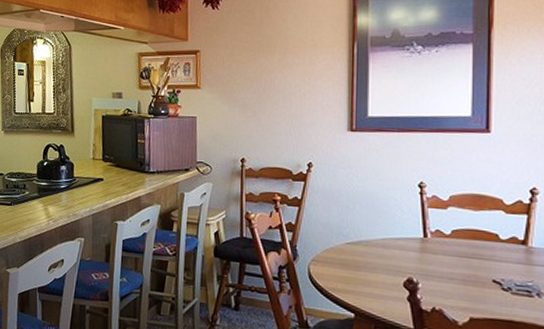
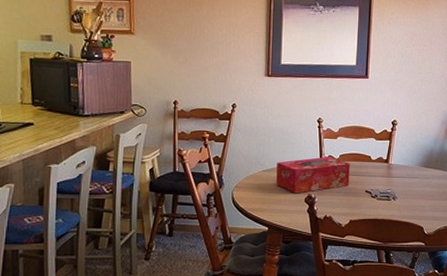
tissue box: none [364,231,468,276] -> present [276,156,350,194]

